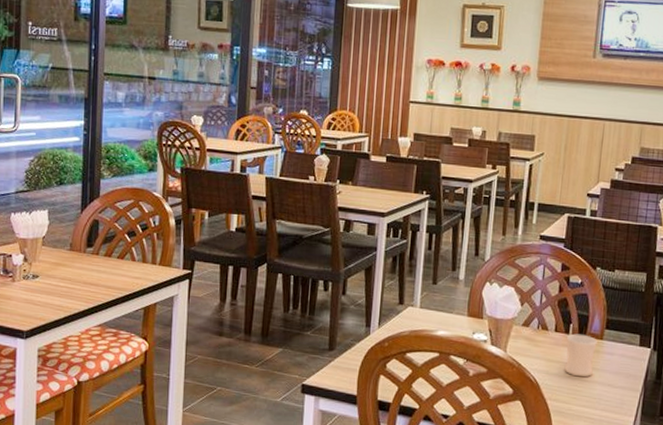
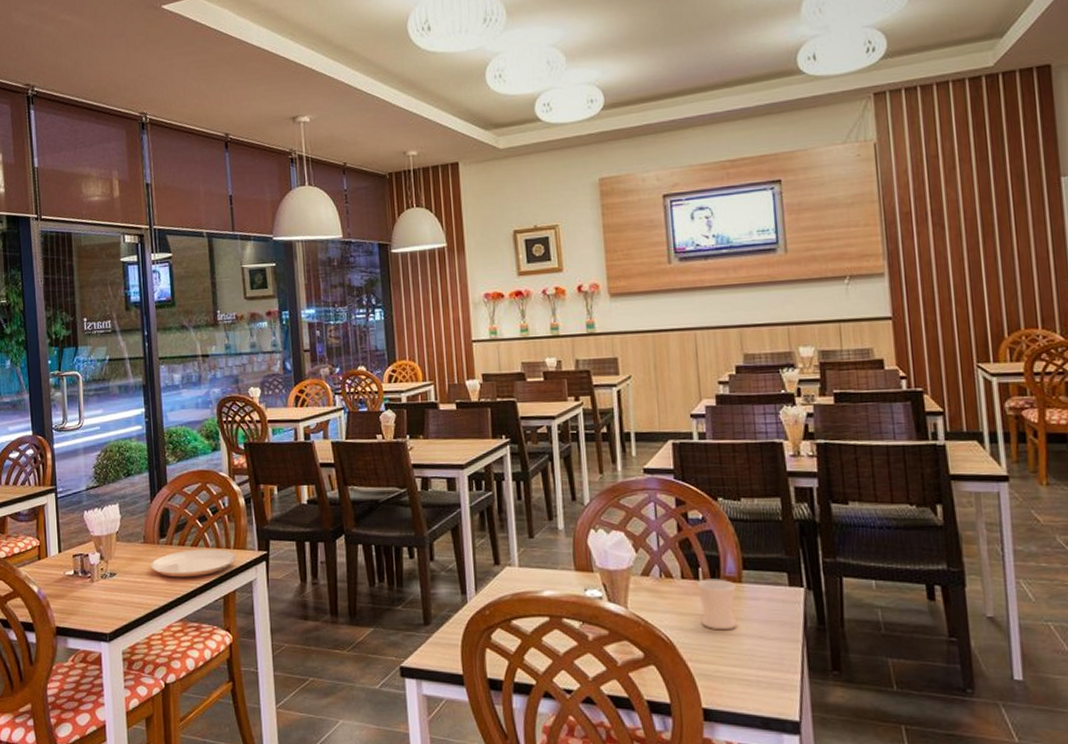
plate: none [74,261,161,287] -> present [150,549,237,578]

